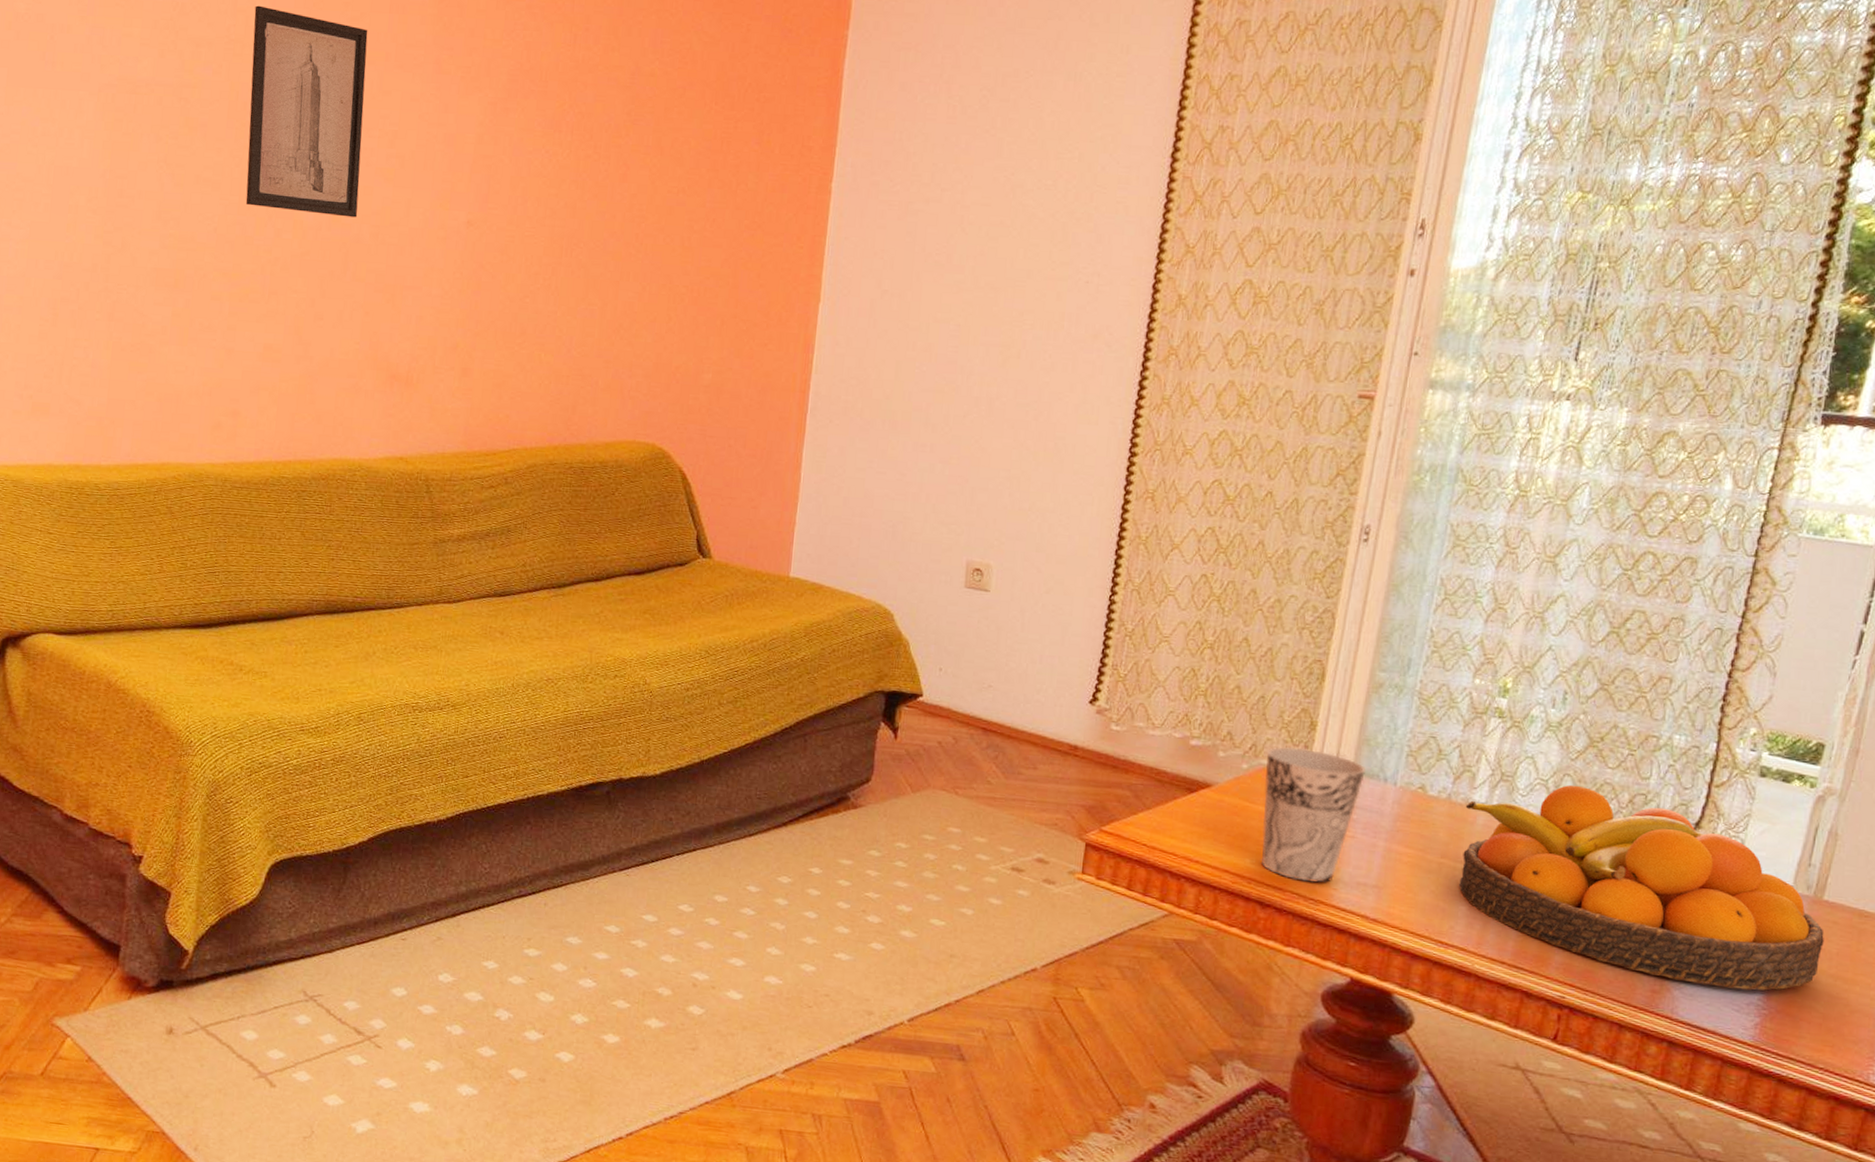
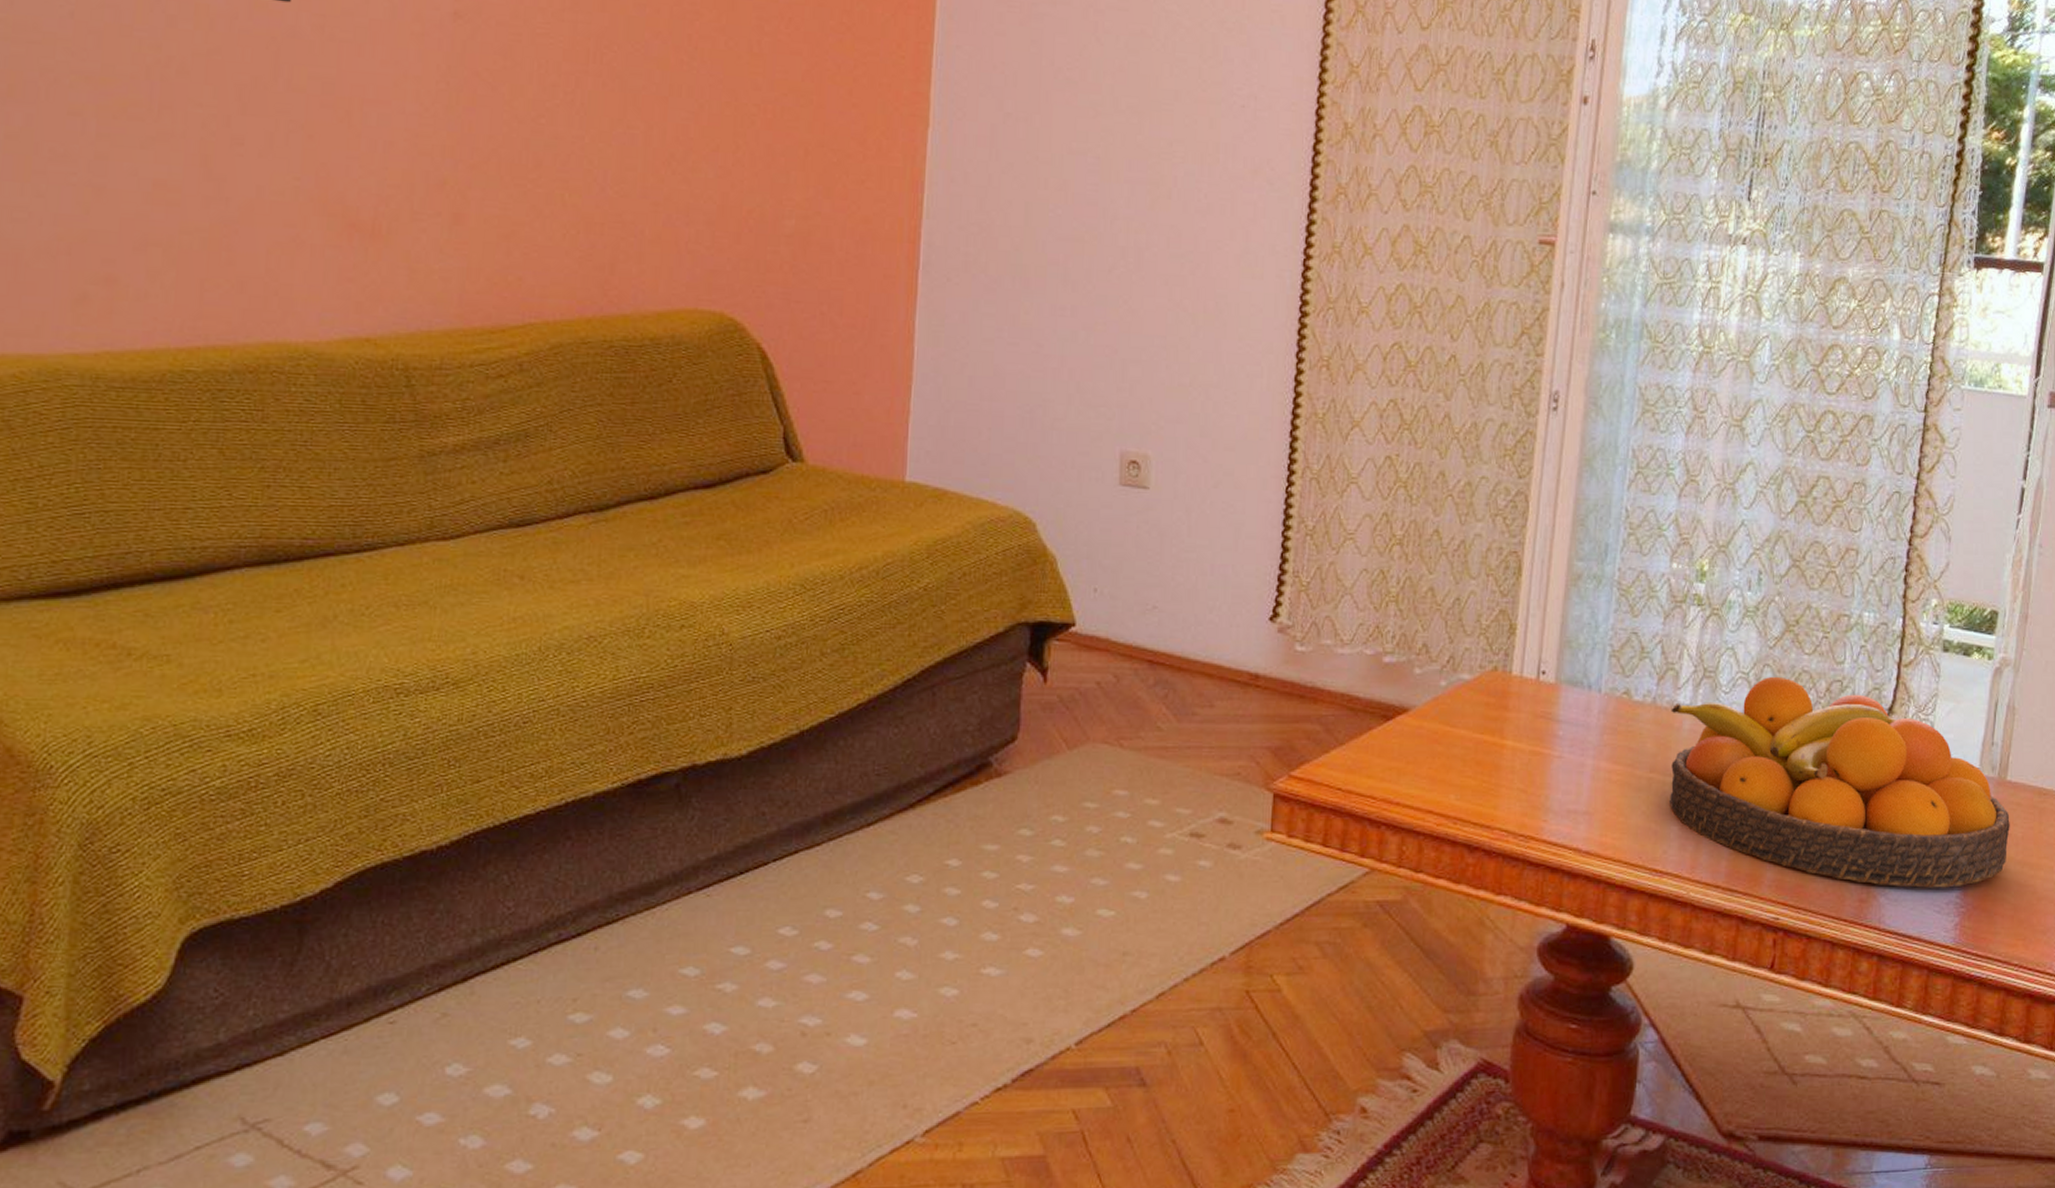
cup: present [1261,746,1365,883] -> none [1465,656,1569,815]

